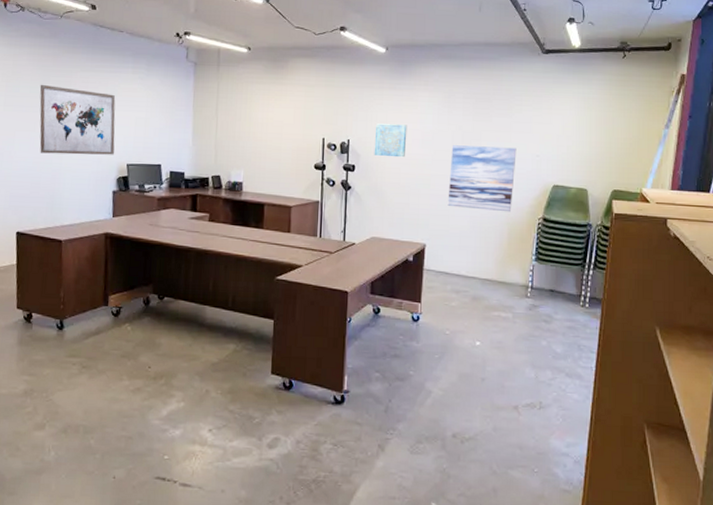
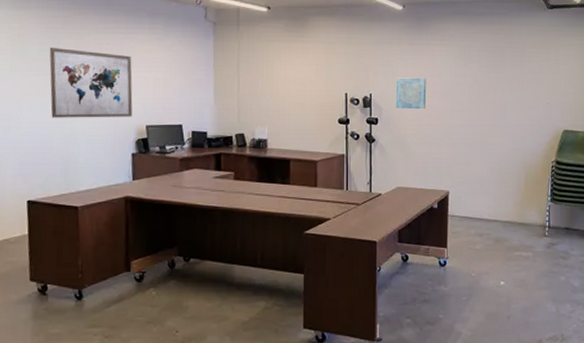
wall art: present [447,145,517,212] -> none [467,96,529,157]

